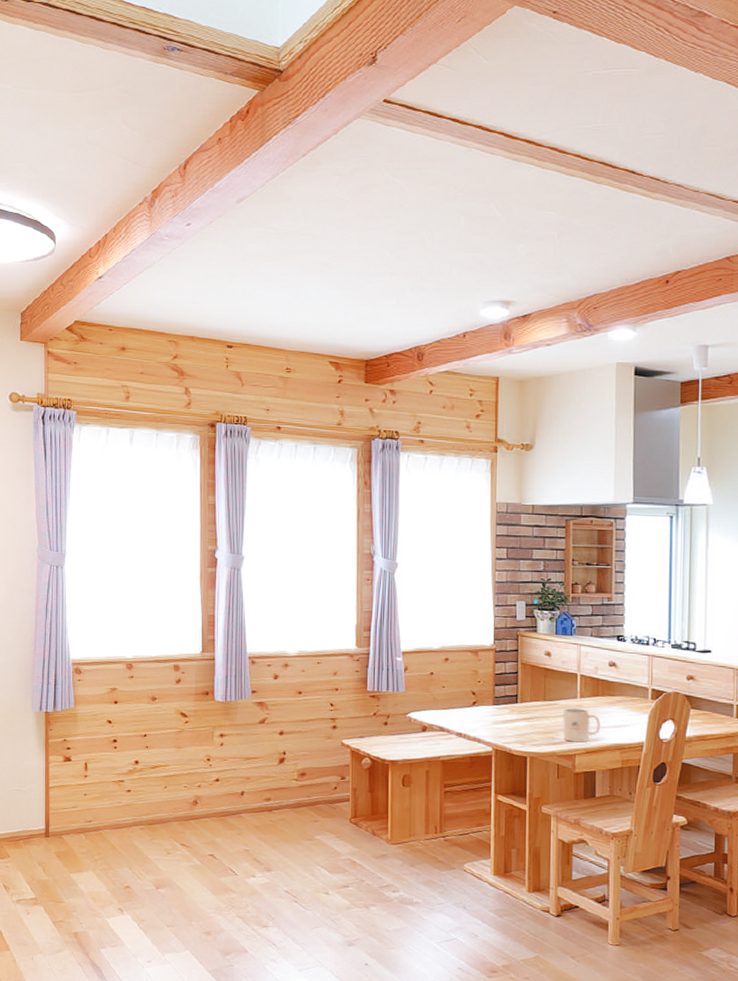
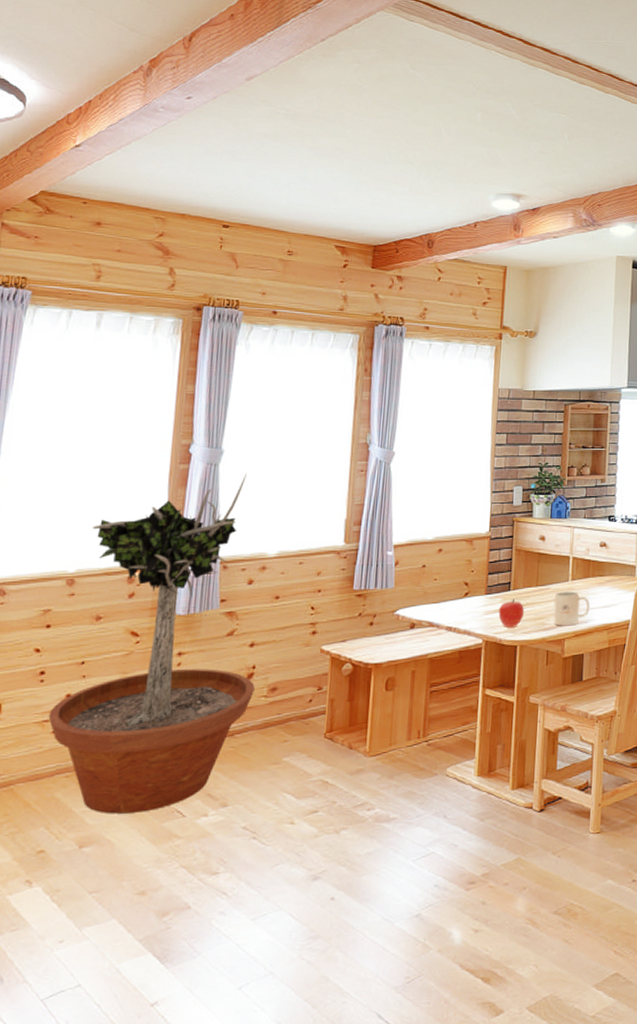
potted tree: none [123,578,286,867] -> present [48,474,255,814]
fruit: none [507,711,533,740] -> present [498,598,525,629]

